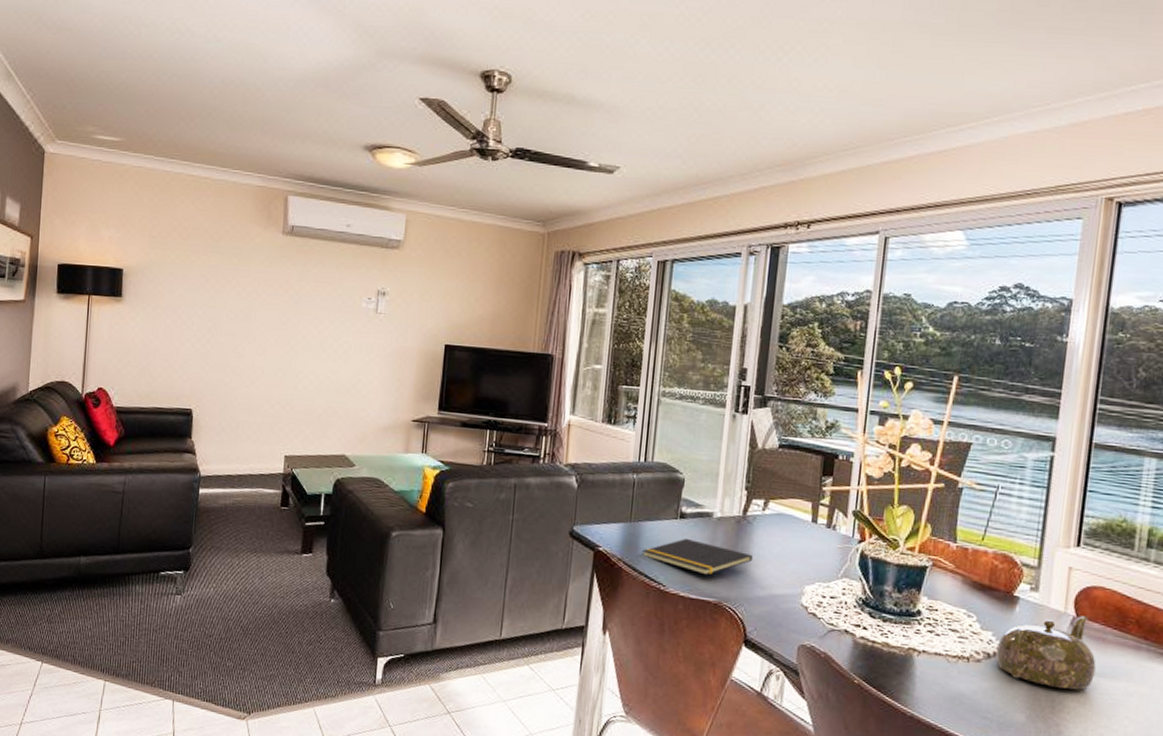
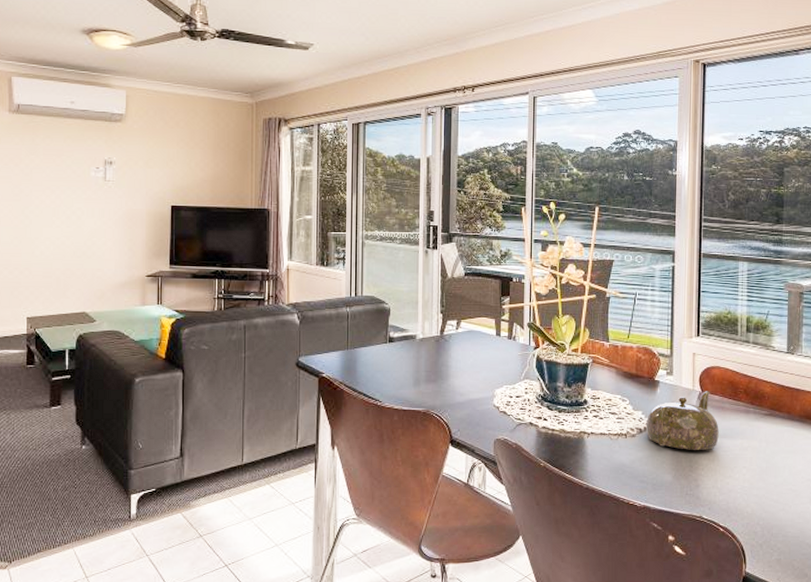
notepad: present [641,538,754,576] -> none [359,358,452,389]

